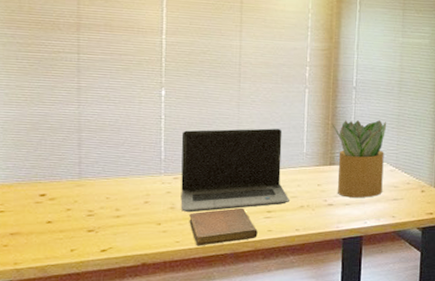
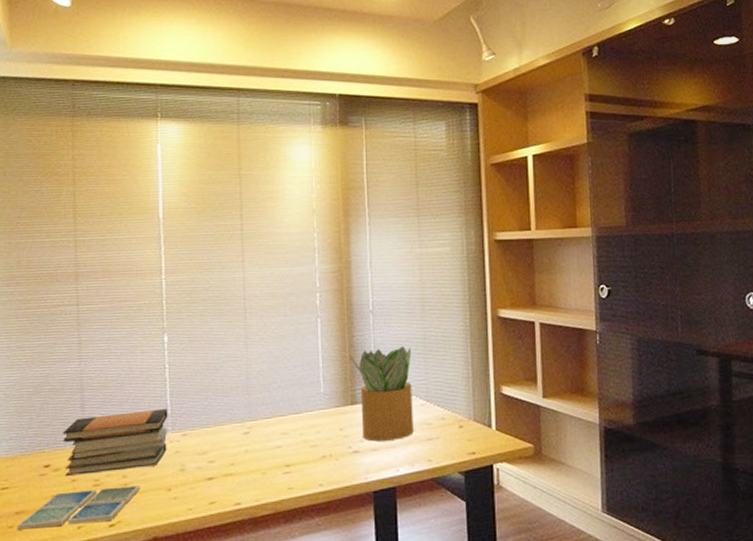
drink coaster: none [11,218,132,249] -> present [17,485,140,530]
book stack: none [58,153,162,205] -> present [62,408,168,476]
laptop computer: present [180,128,290,213] -> none [187,367,309,474]
notebook: present [189,207,258,246] -> none [201,463,277,513]

